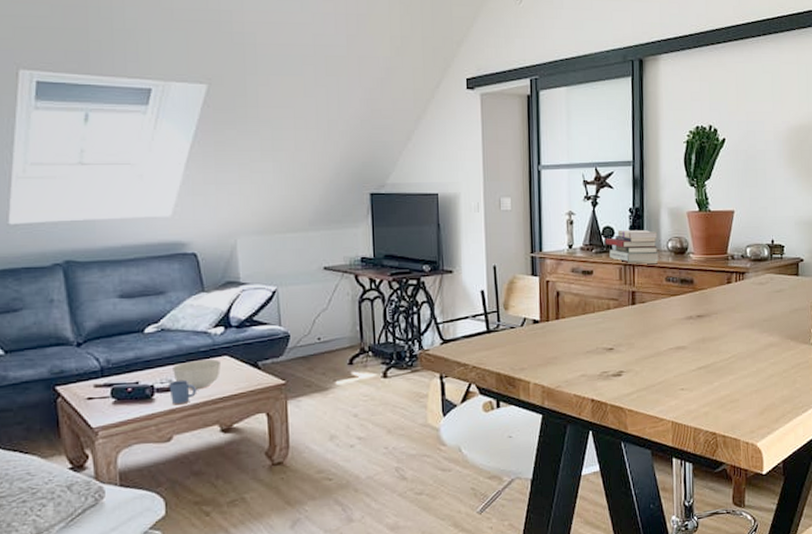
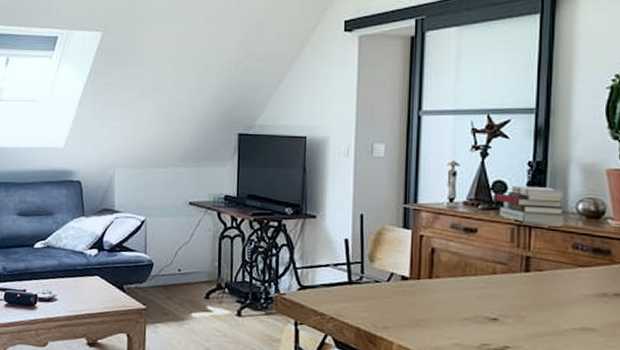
mug: present [169,379,196,405] -> none [49,292,70,315]
bowl: present [173,360,221,390] -> none [53,277,92,304]

